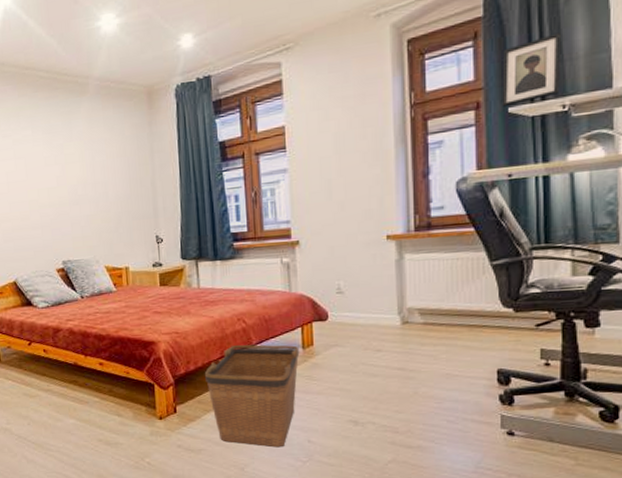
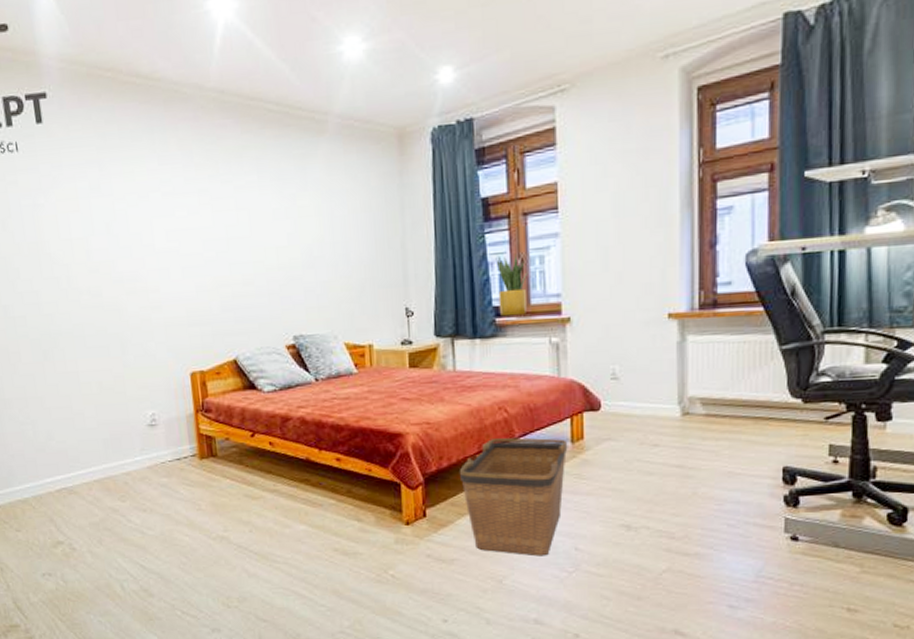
planter: none [232,187,261,242] -> present [495,253,528,317]
picture frame: present [502,32,560,107] -> none [798,87,863,170]

